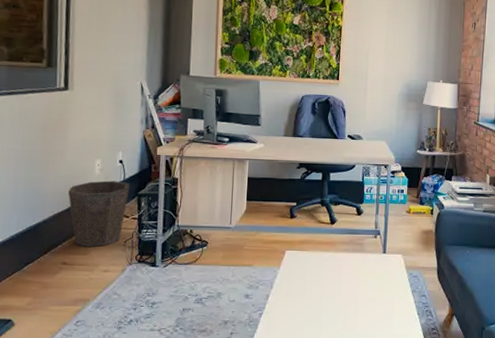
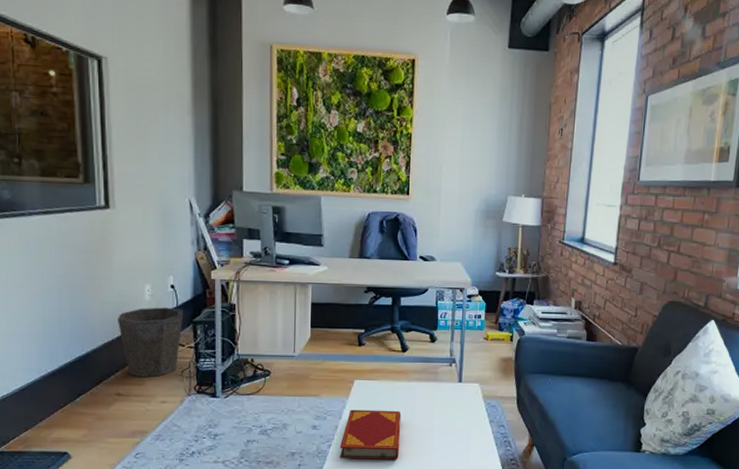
hardback book: none [269,279,329,328] -> present [339,409,402,460]

